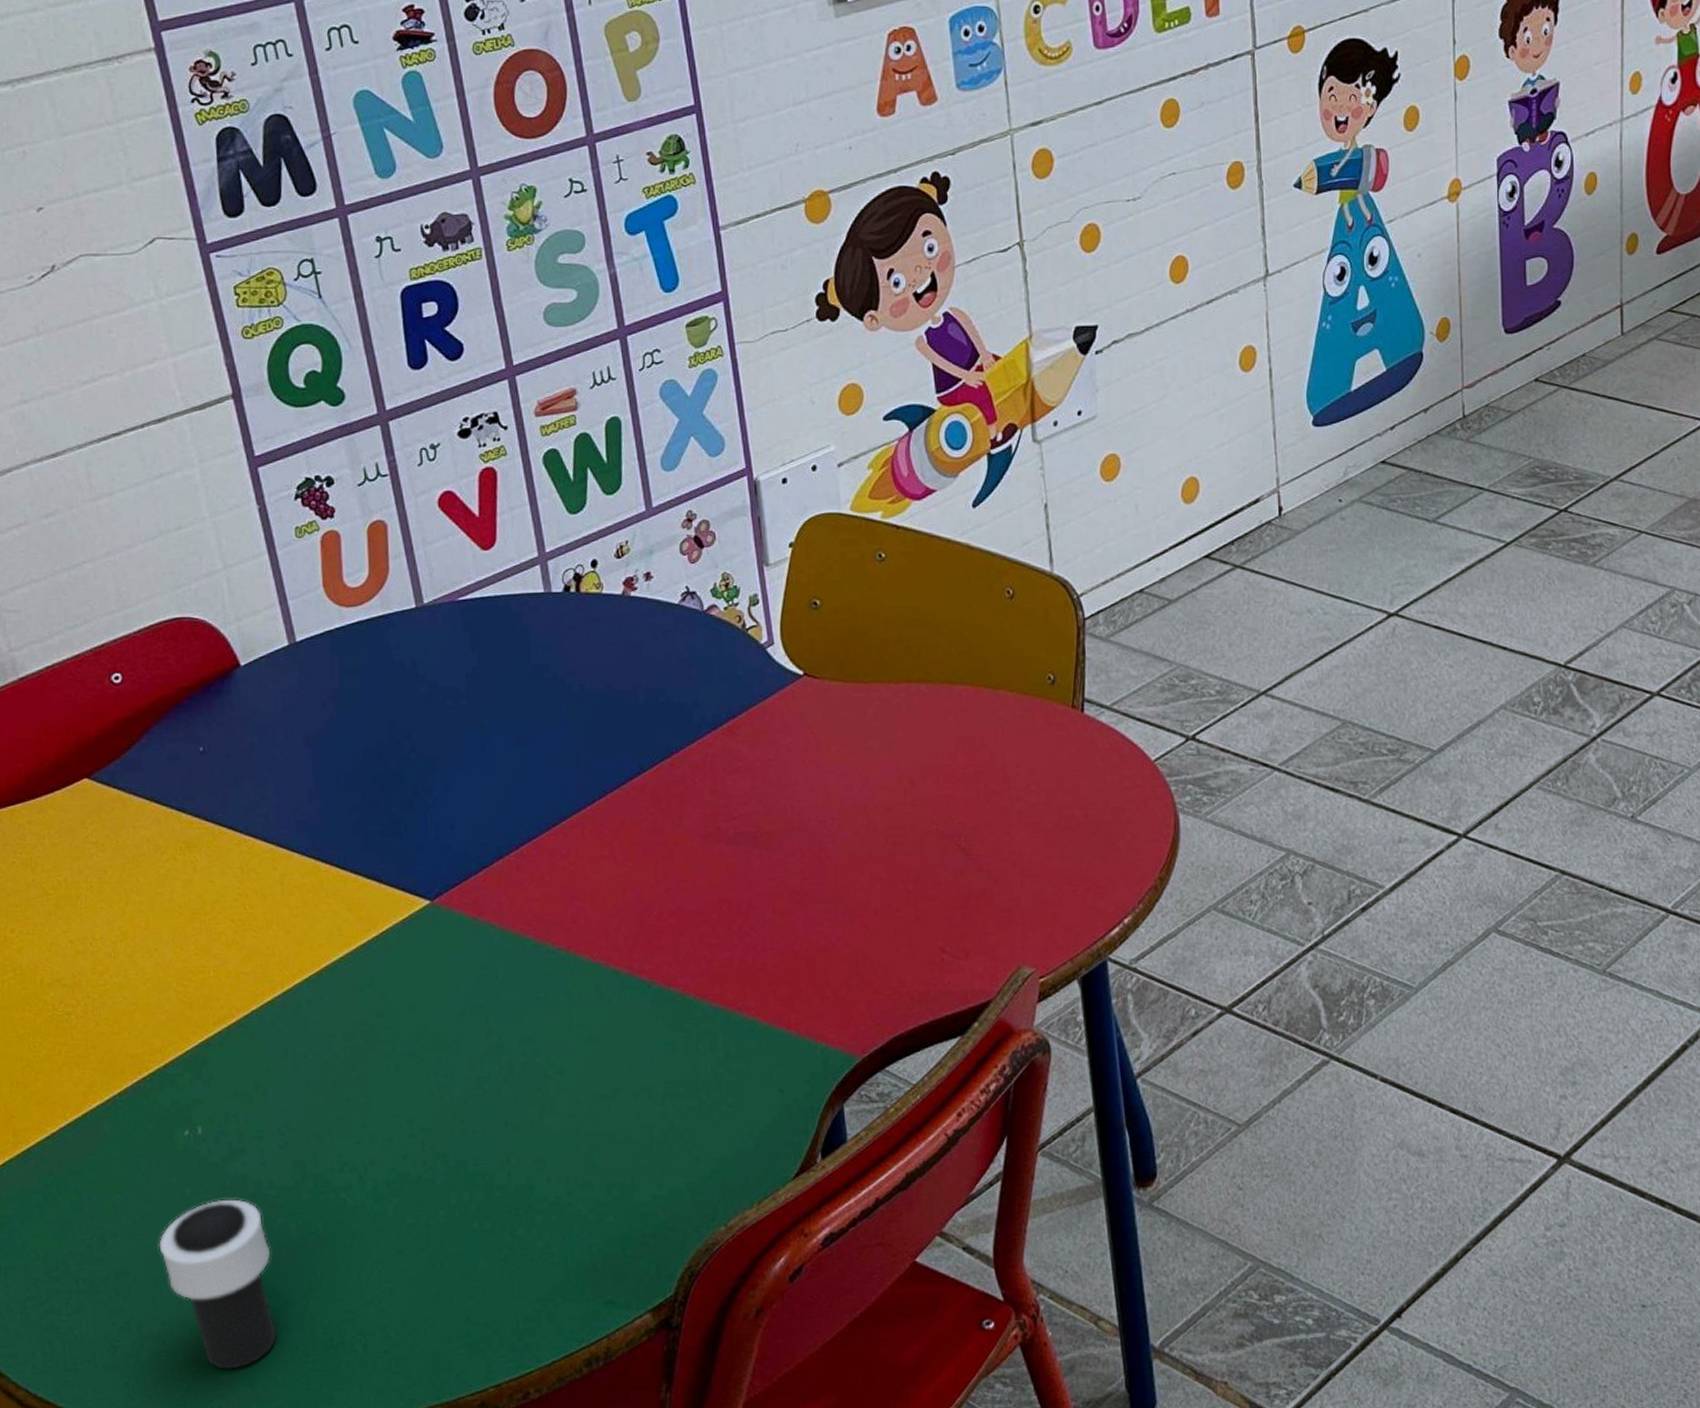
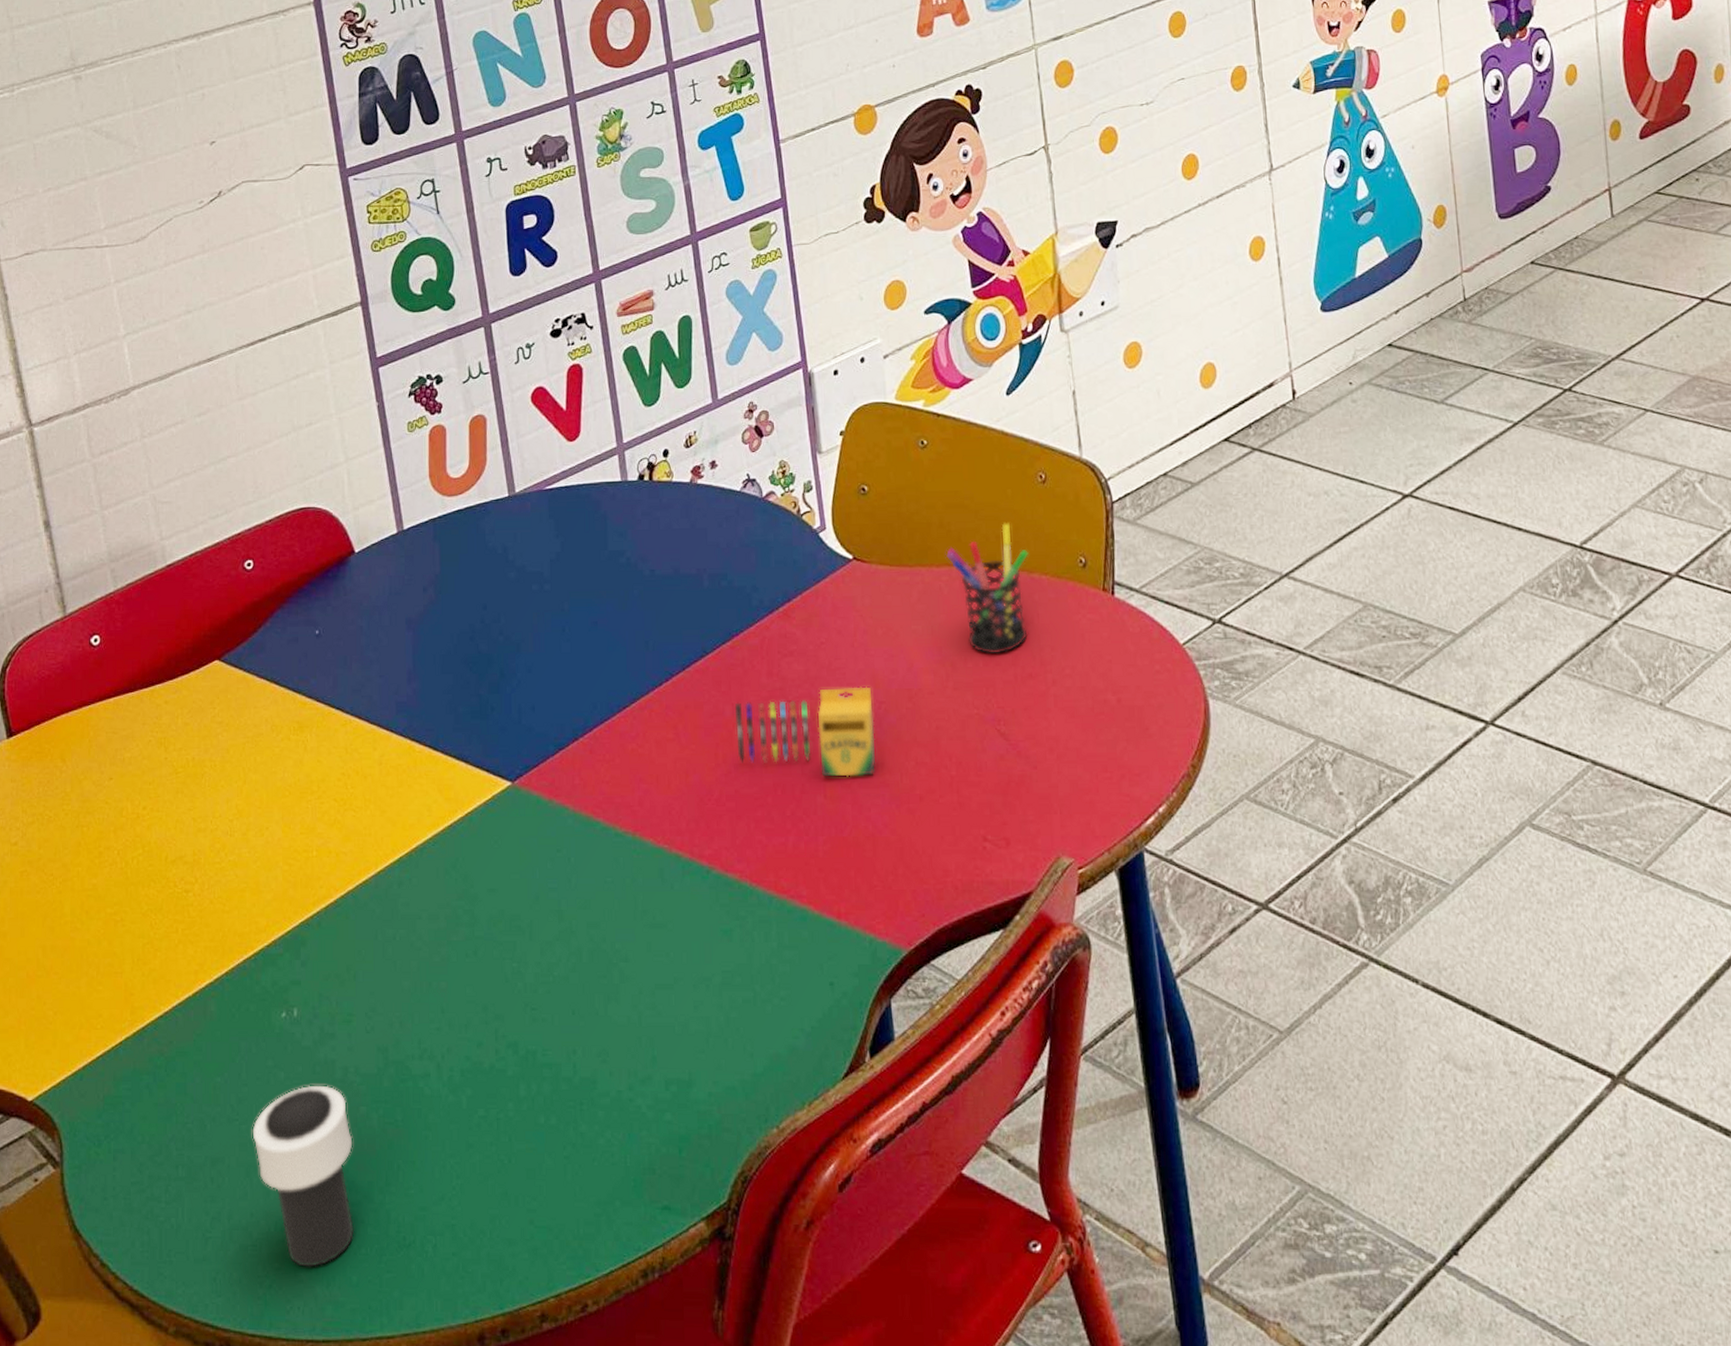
crayon: none [676,803,829,893] -> present [735,686,876,777]
pen holder: none [905,639,995,771] -> present [946,523,1030,655]

